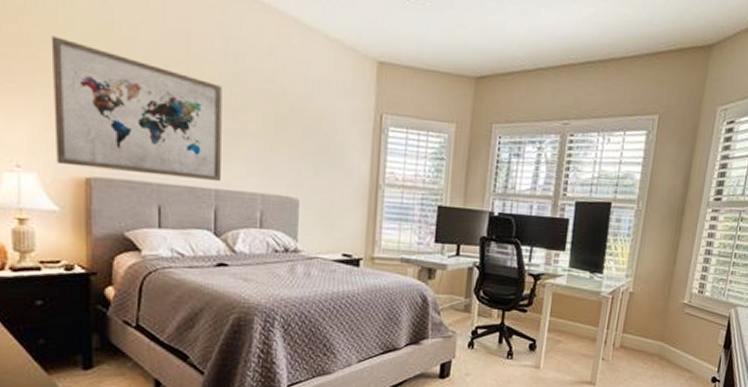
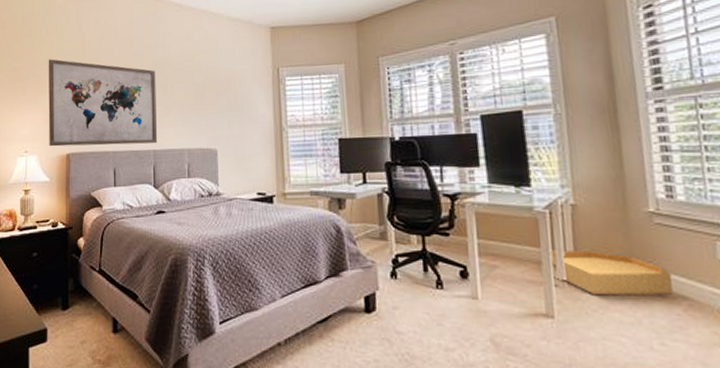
basket: none [603,331,686,370] -> present [549,251,673,296]

